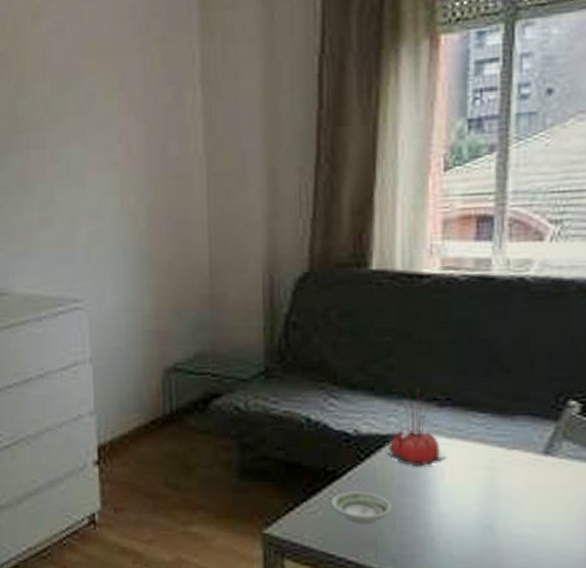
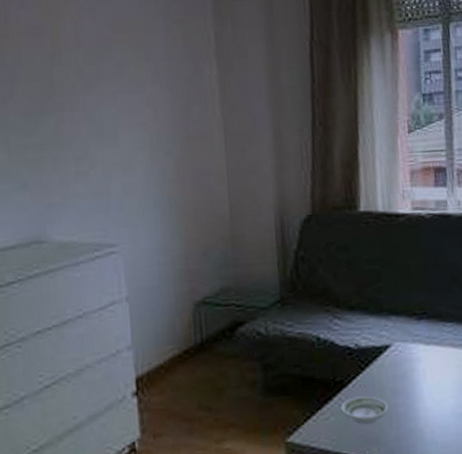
flower: present [384,389,447,467] -> none [380,307,427,371]

